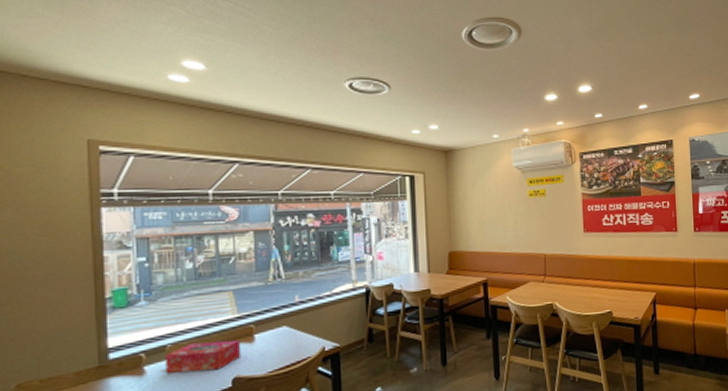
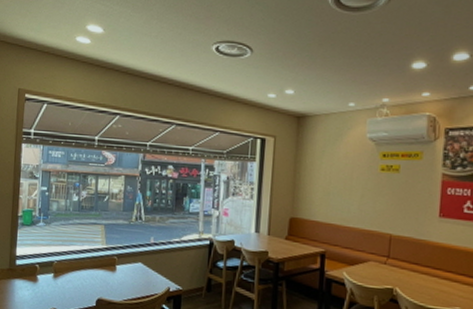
tissue box: present [165,341,242,373] -> none [51,263,106,290]

